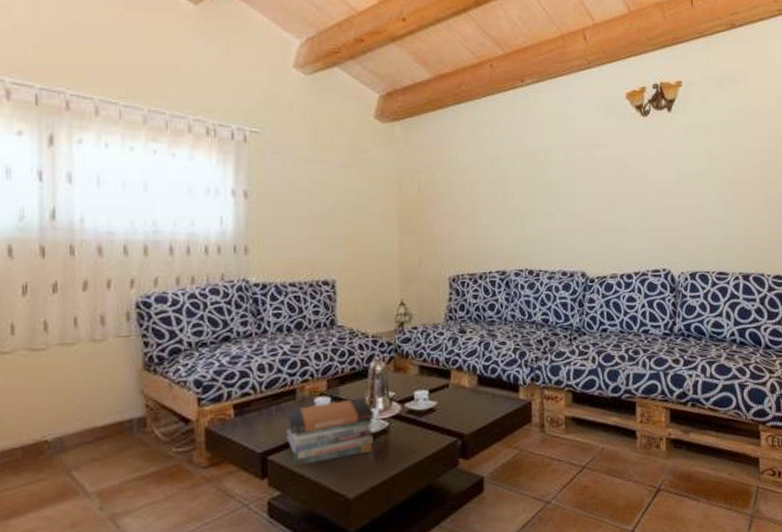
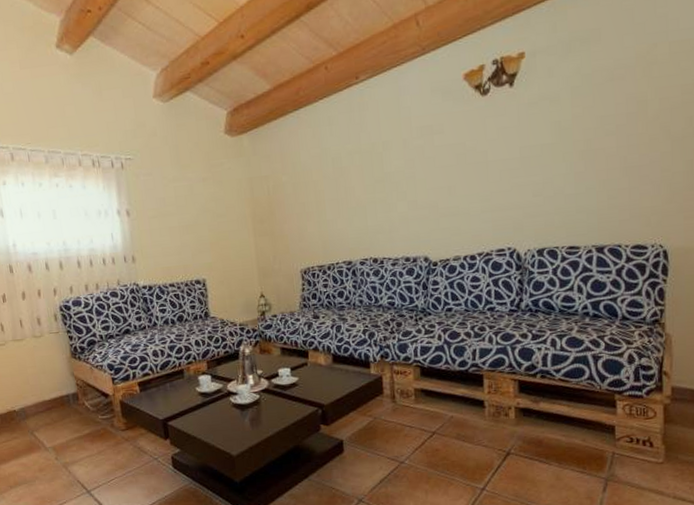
book stack: present [286,398,374,466] -> none [179,375,249,430]

